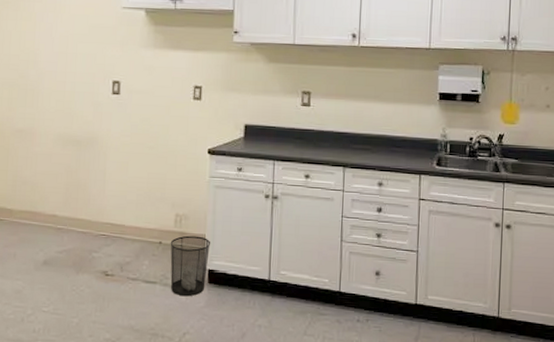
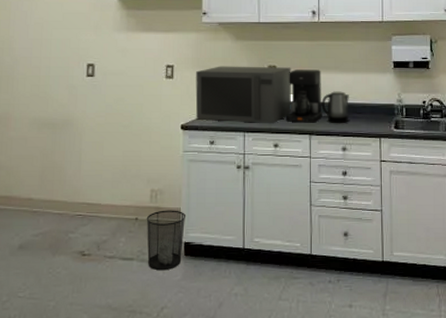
microwave: none [224,89,327,154] -> present [195,66,292,124]
coffee maker: none [318,97,359,155] -> present [285,69,322,123]
kettle: none [357,122,388,157] -> present [321,91,349,123]

